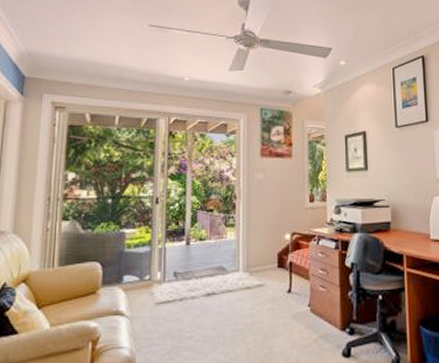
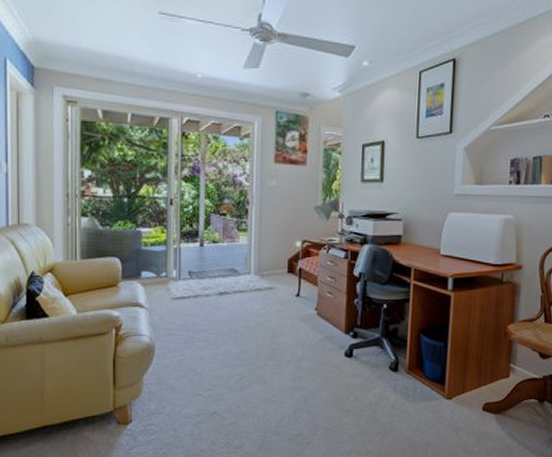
desk lamp: none [301,188,354,236] -> present [314,198,364,246]

